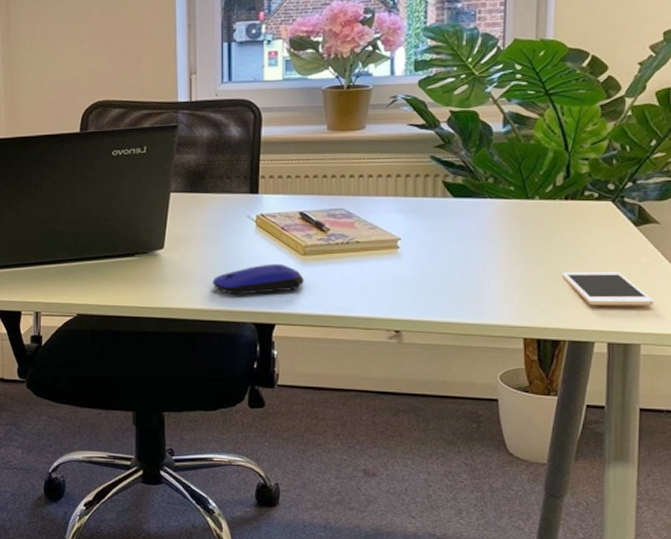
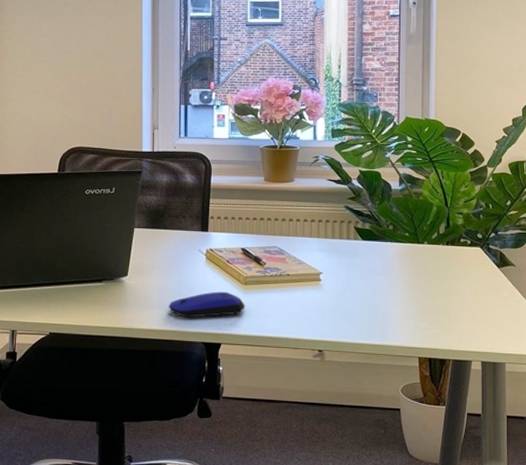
cell phone: present [562,271,655,306] -> none [446,303,514,332]

